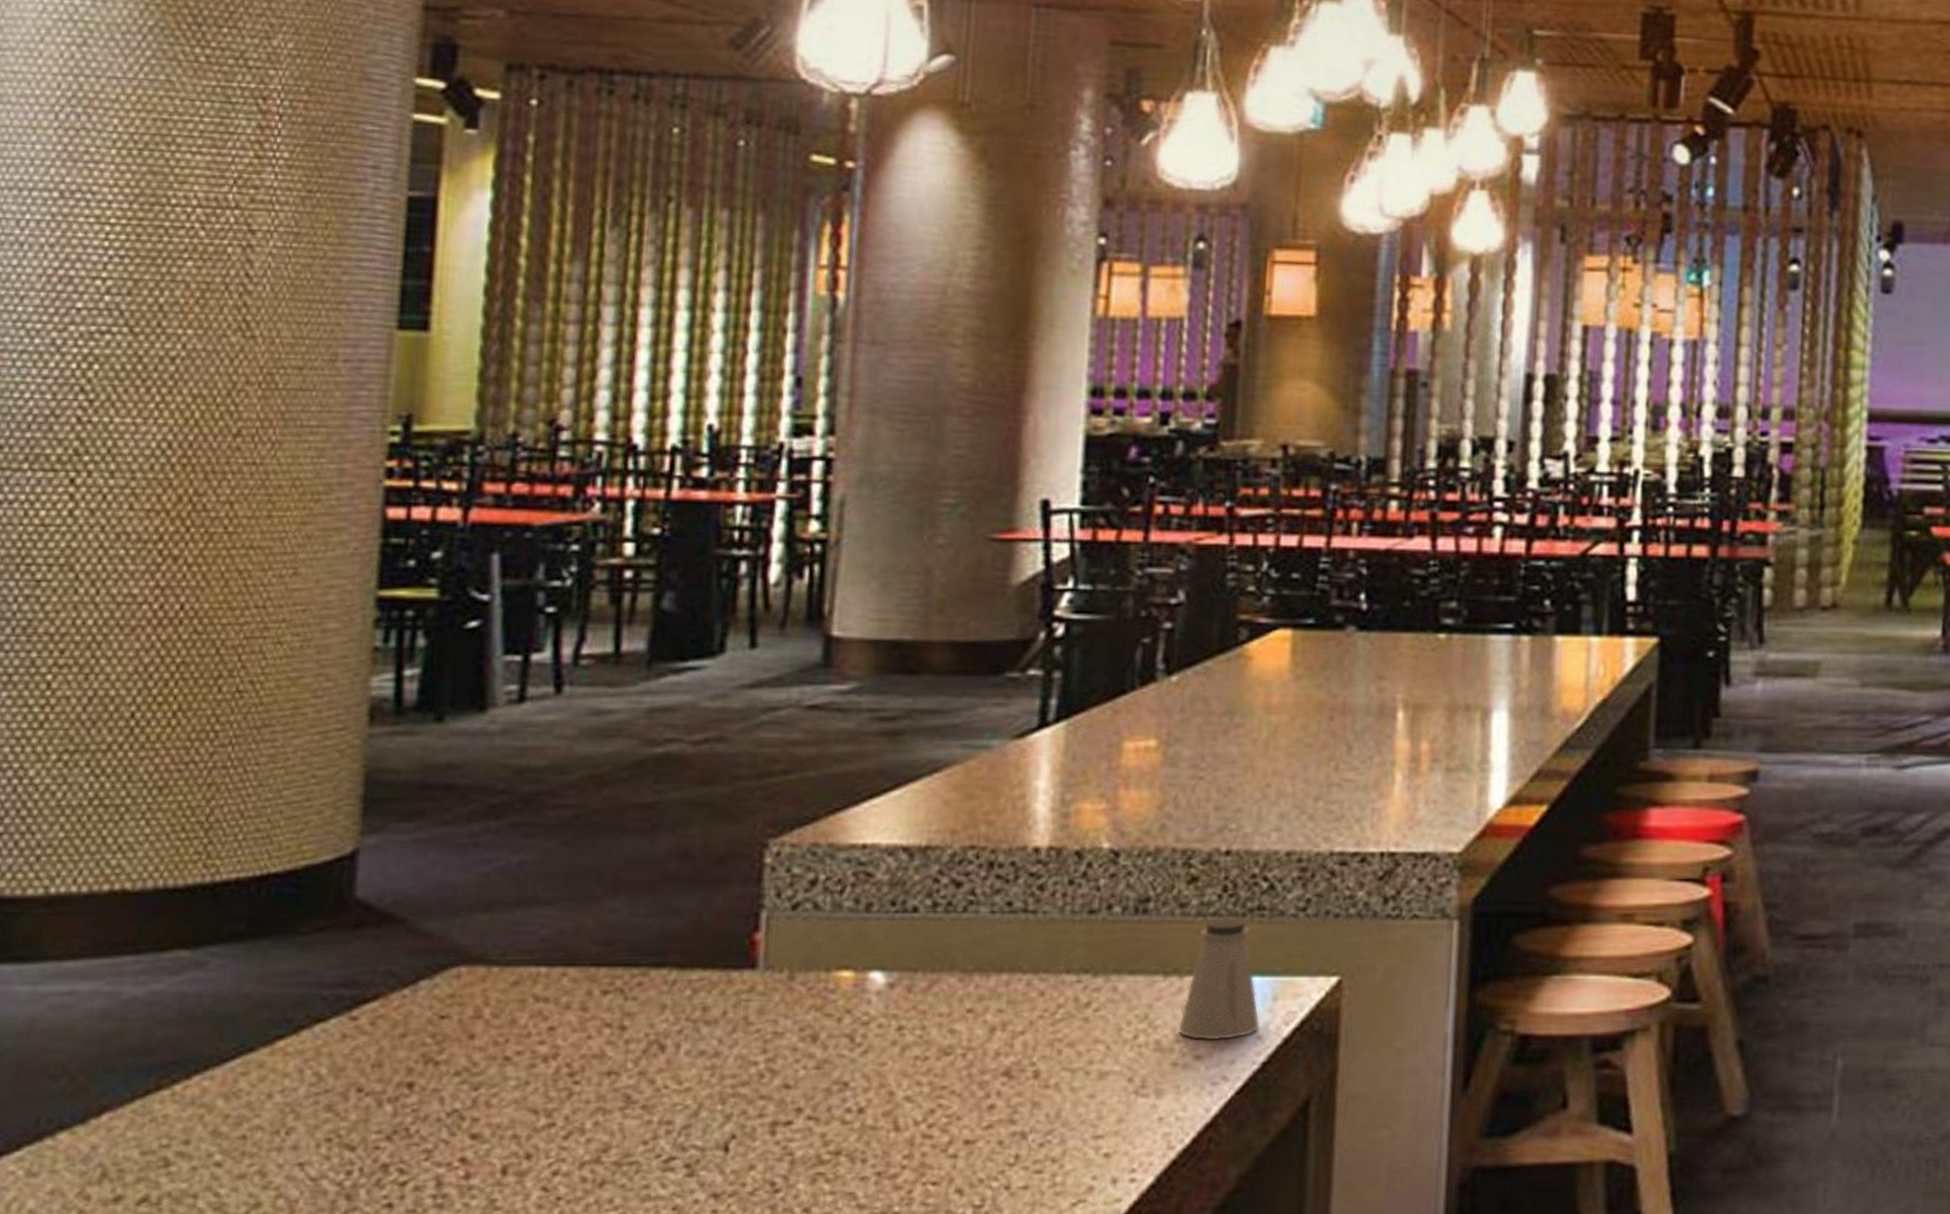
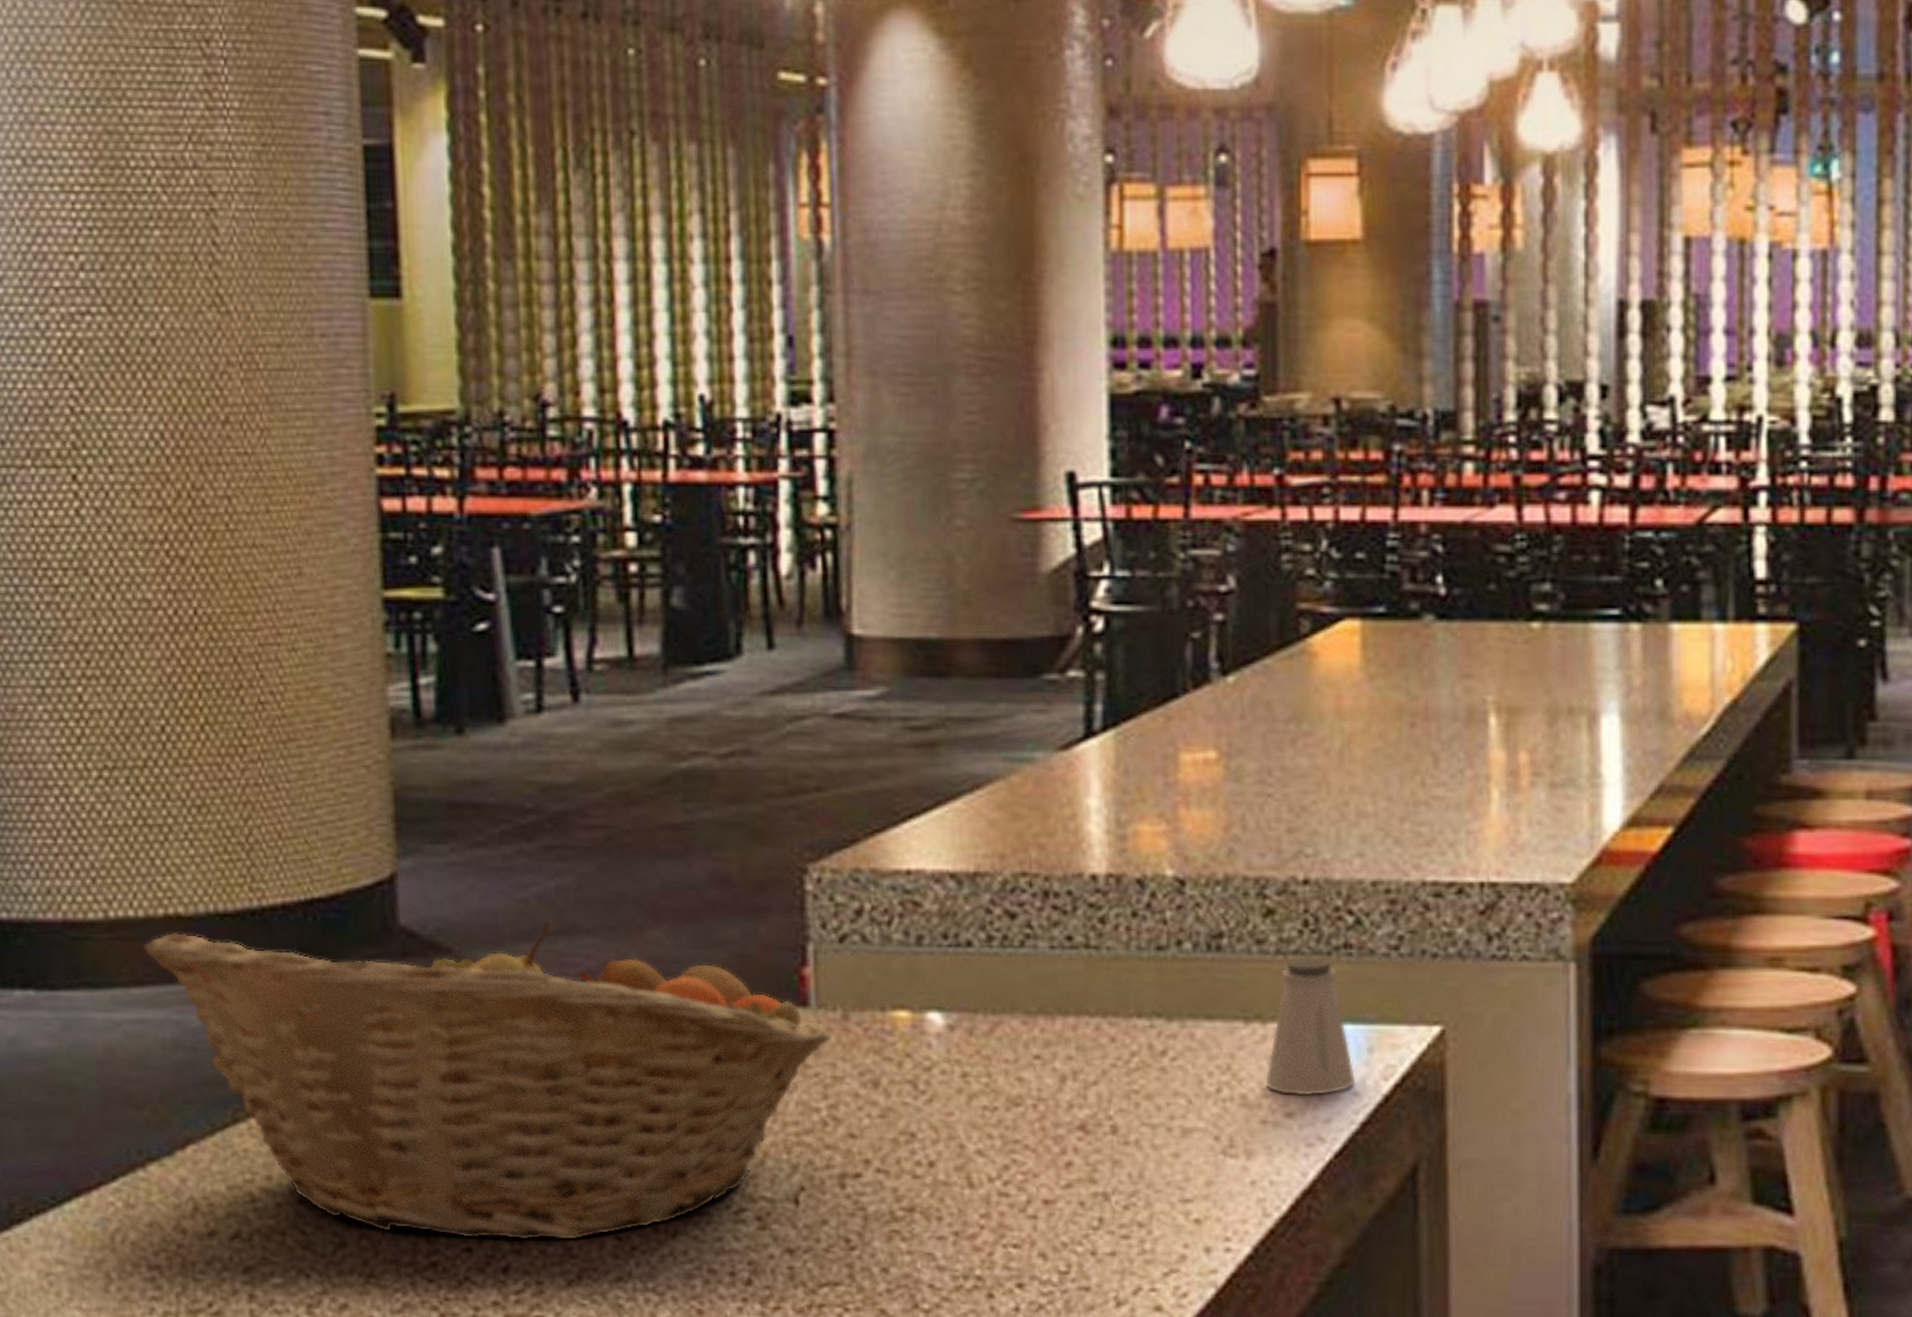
fruit basket: none [81,892,776,1195] -> present [142,920,831,1241]

